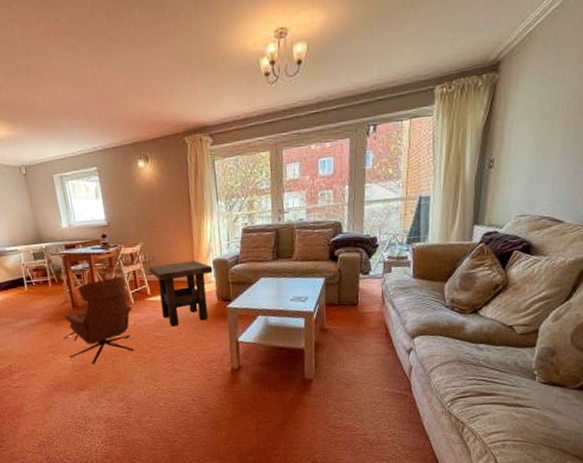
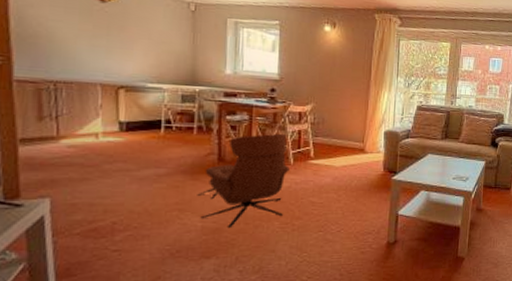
side table: present [148,260,213,327] -> none [316,128,384,193]

